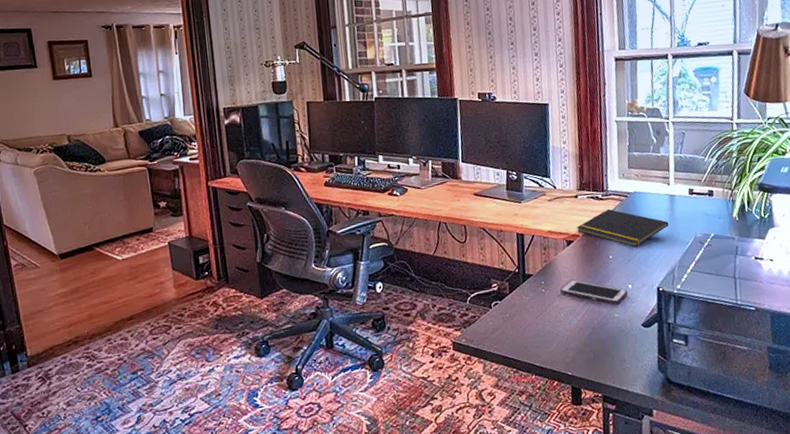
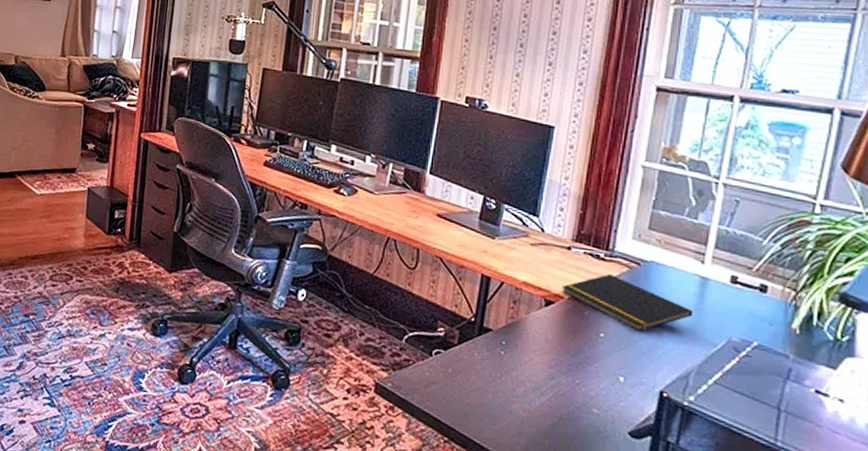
cell phone: present [560,279,629,305] -> none [524,349,618,397]

